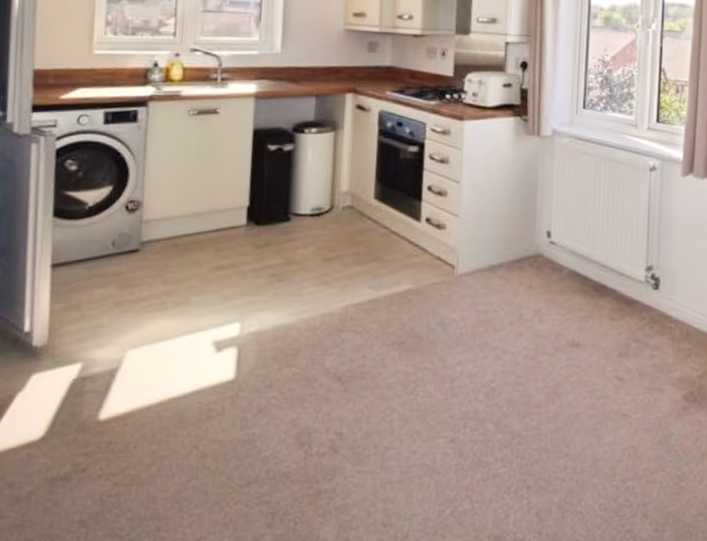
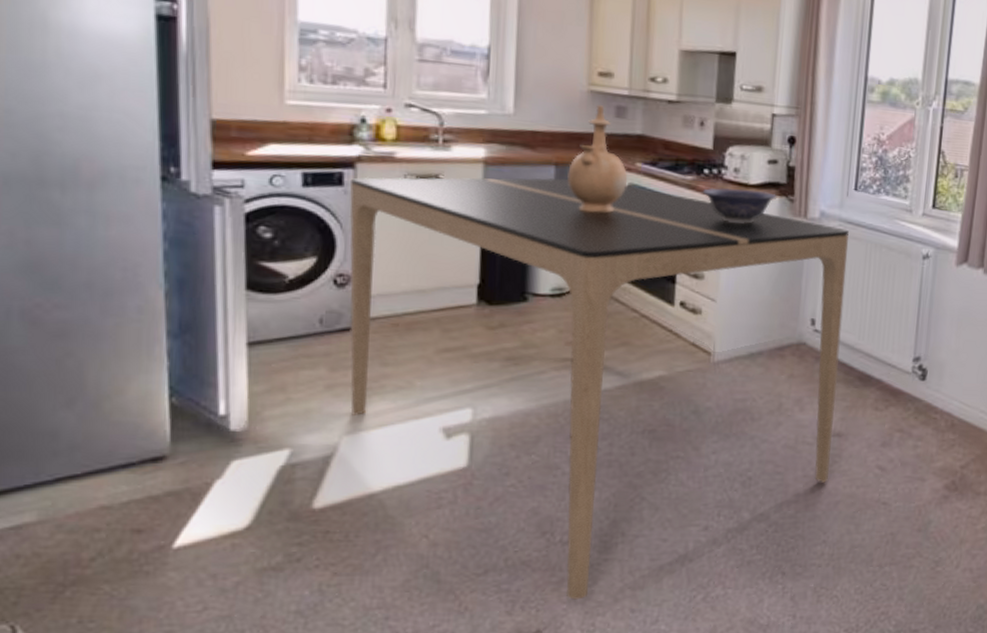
dining table: none [135,107,580,513] -> present [349,177,849,600]
vase: none [326,41,379,138] -> present [567,104,628,213]
decorative bowl: none [444,111,513,143] -> present [702,187,778,224]

